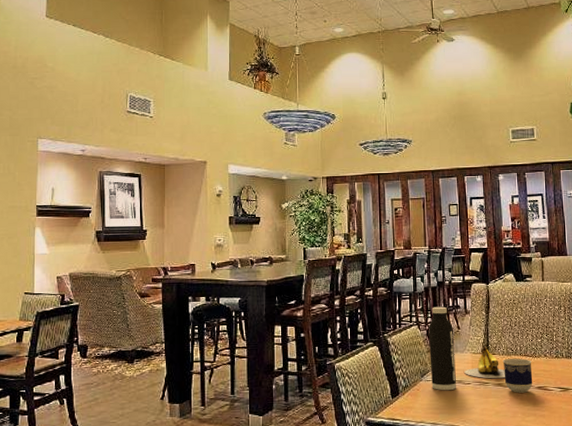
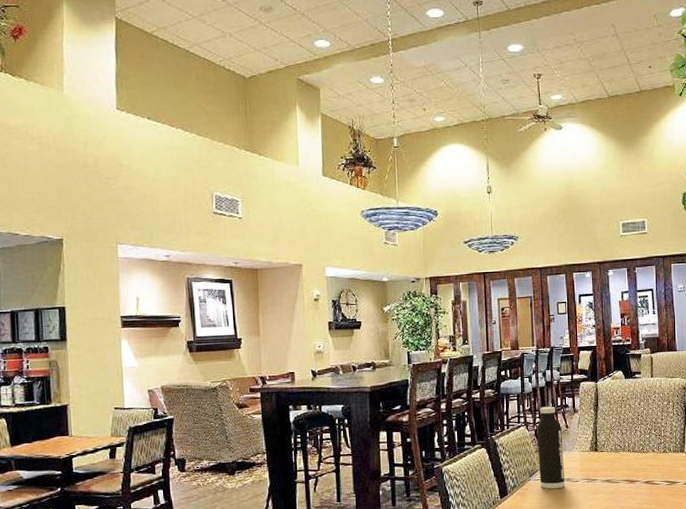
banana: present [464,346,505,379] -> none [573,444,613,476]
cup: present [502,358,533,393] -> none [611,454,641,488]

